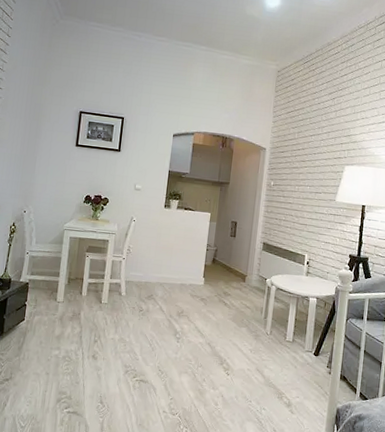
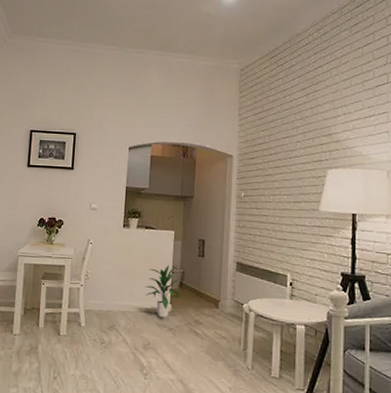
indoor plant: none [182,242,214,289] -> present [145,264,181,318]

